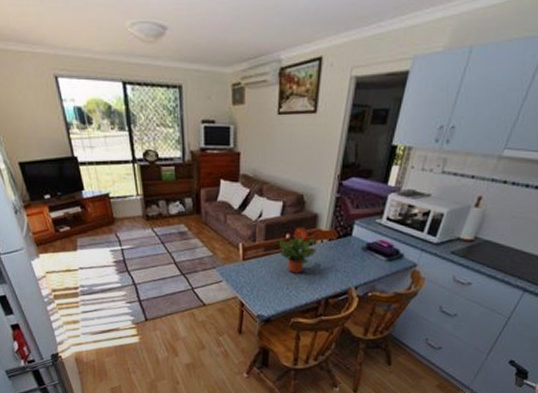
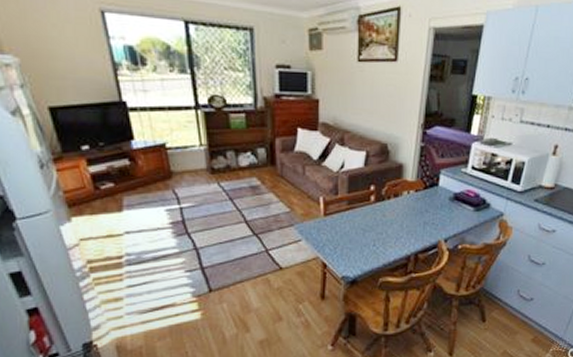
potted plant: present [279,227,317,274] -> none [364,178,403,228]

